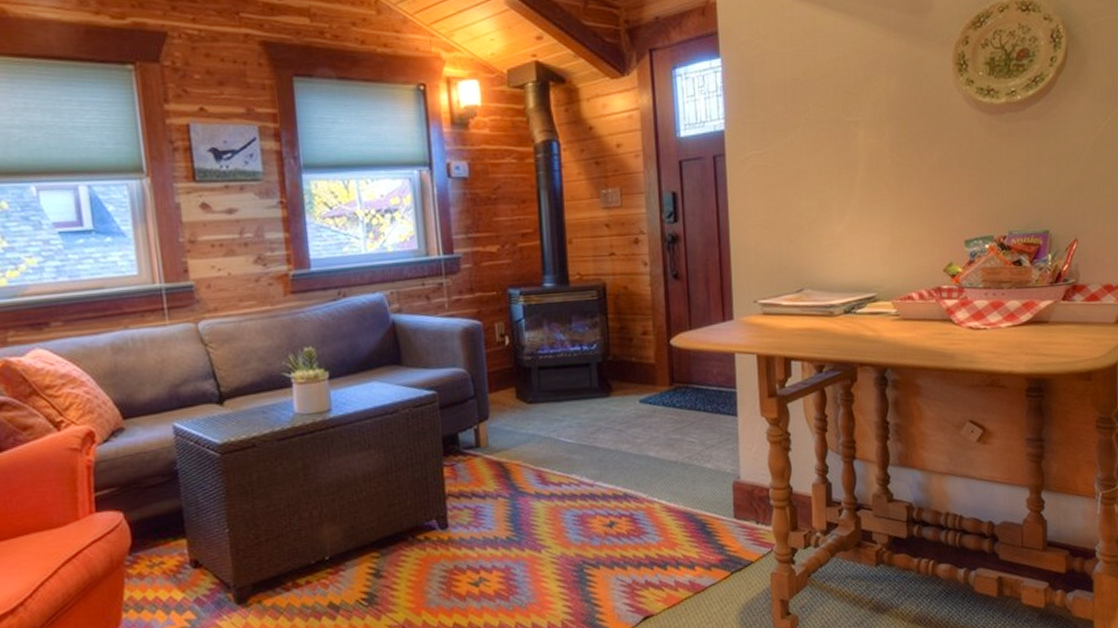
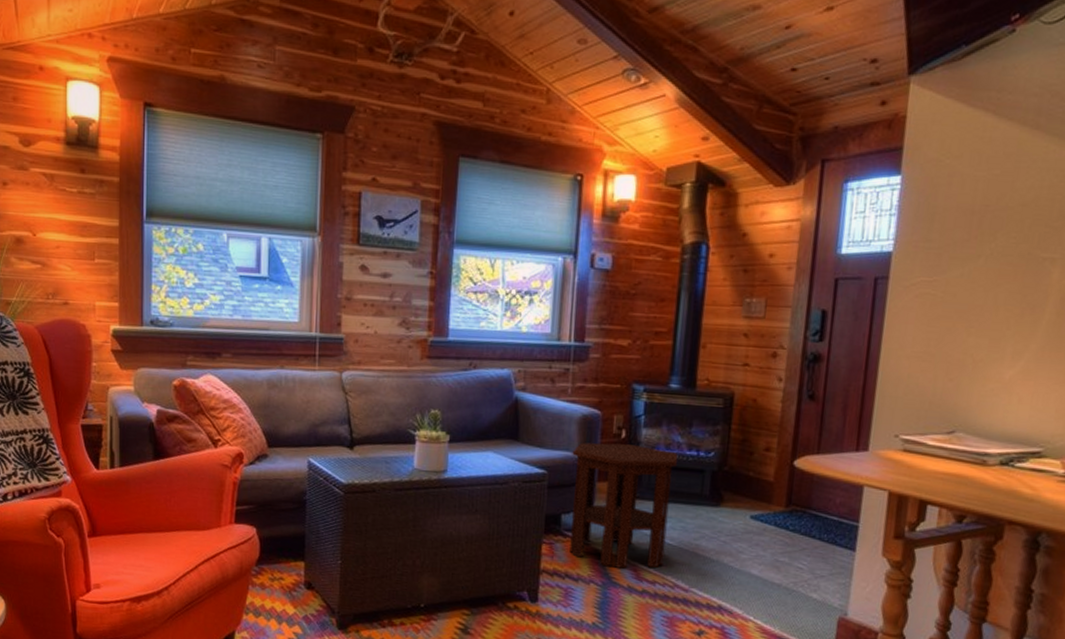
side table: none [459,349,566,478] -> present [569,442,678,569]

